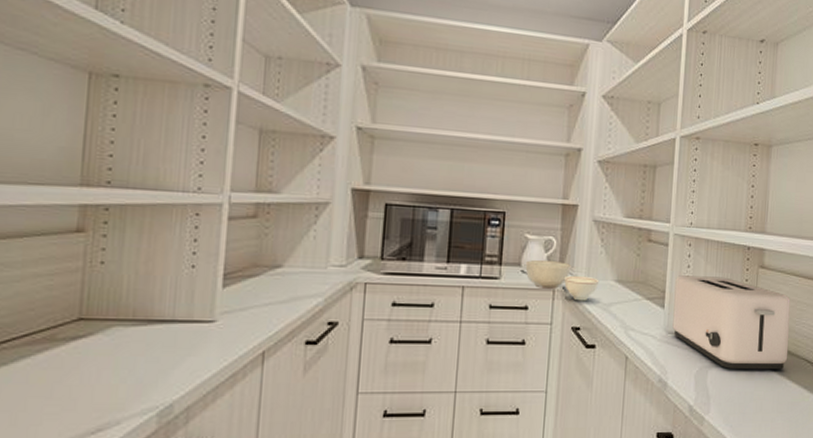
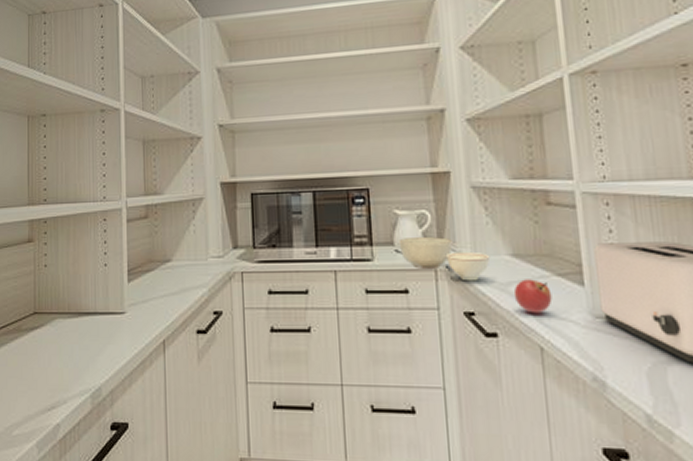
fruit: none [612,301,641,329] -> present [513,279,553,314]

